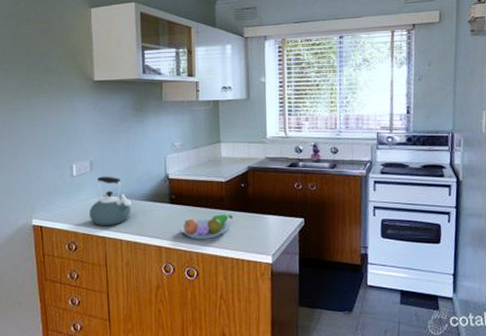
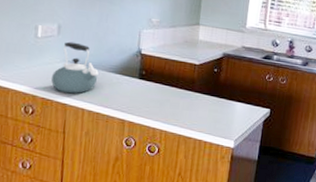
fruit bowl: present [180,214,234,239] -> none [147,95,203,119]

